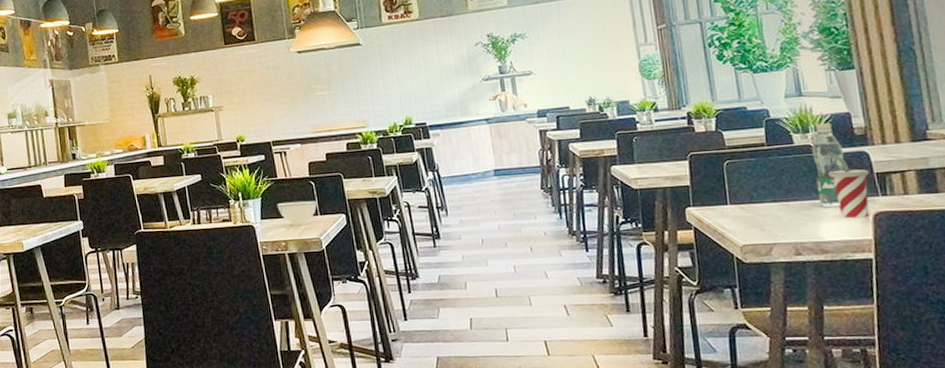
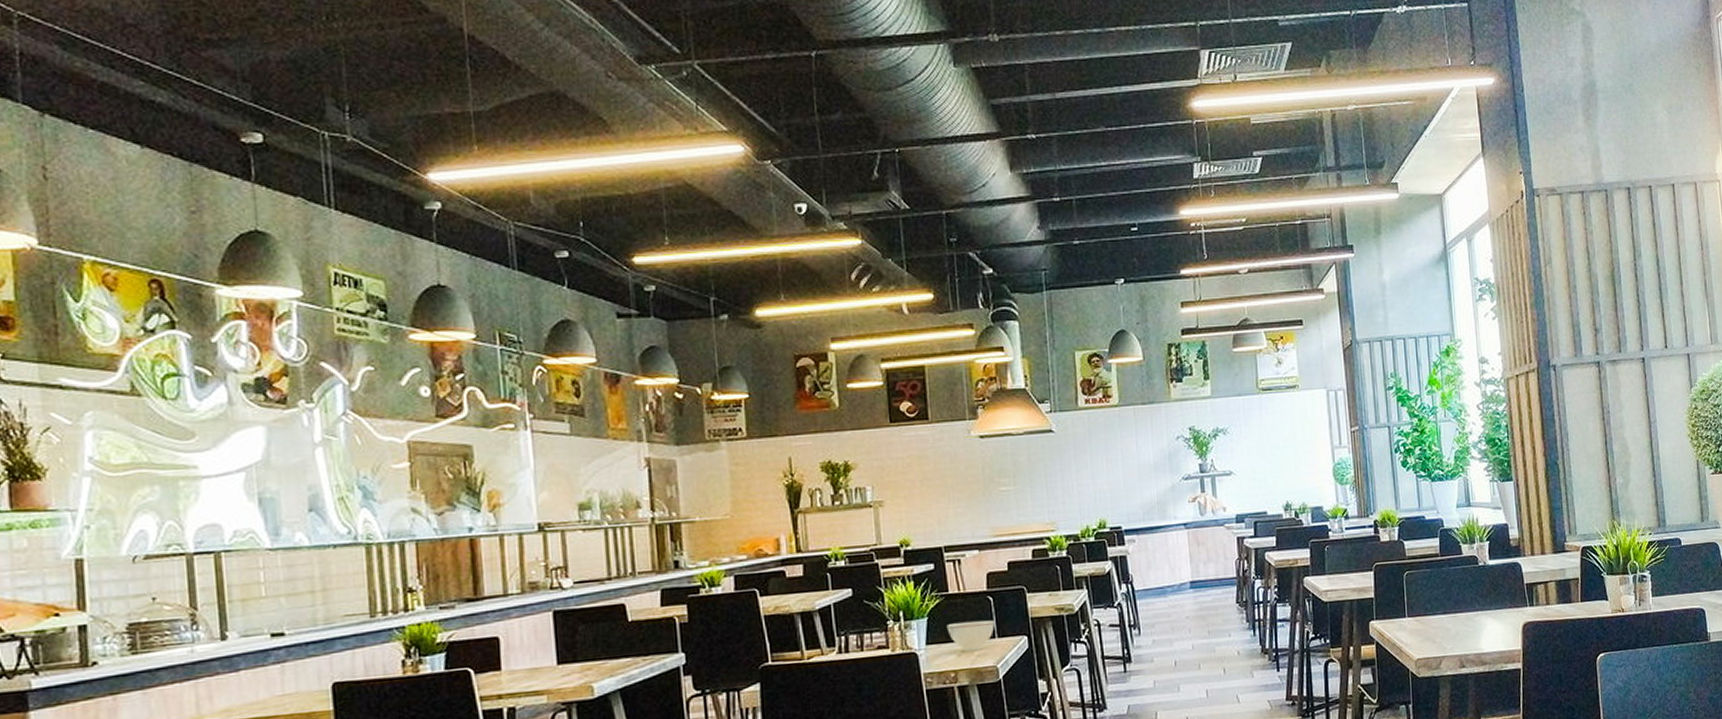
bottle: present [811,123,845,208] -> none [1476,534,1502,619]
beverage cup: present [826,151,870,219] -> none [1488,562,1521,629]

